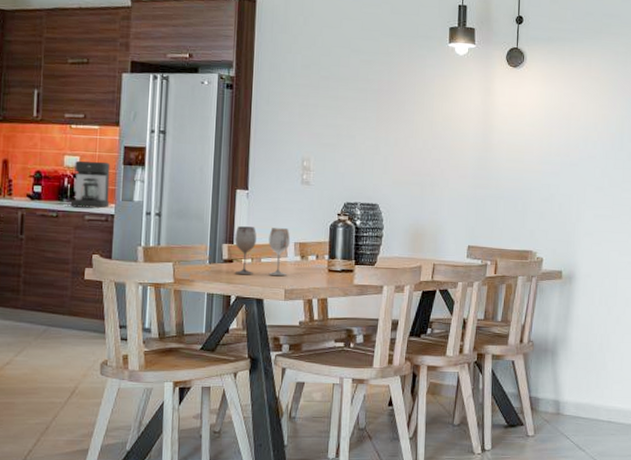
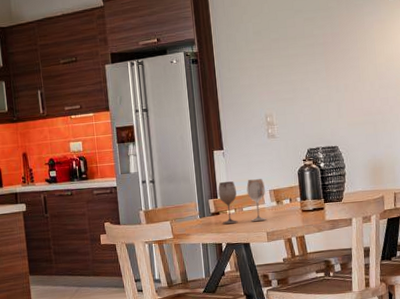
coffee maker: present [70,160,110,209] -> none [79,143,112,185]

